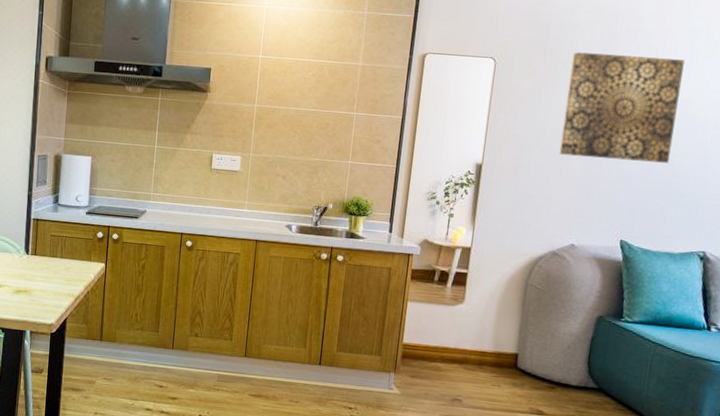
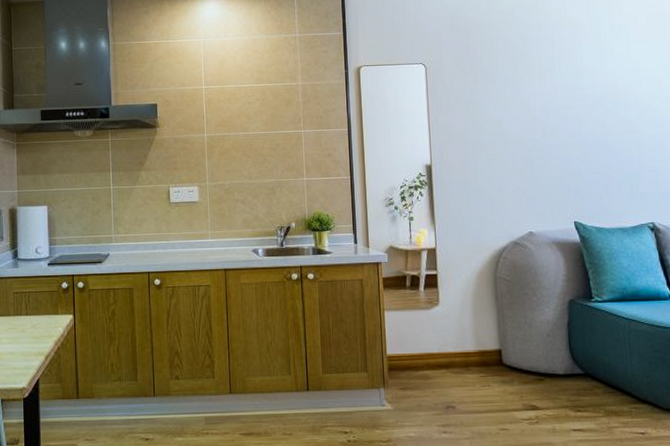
wall art: present [559,52,685,163] -> none [495,46,602,147]

